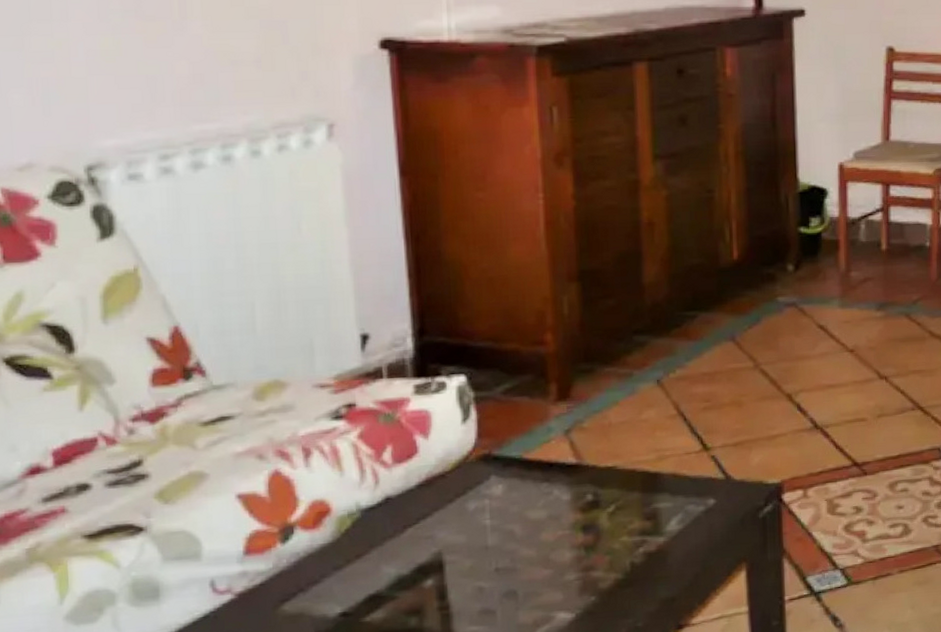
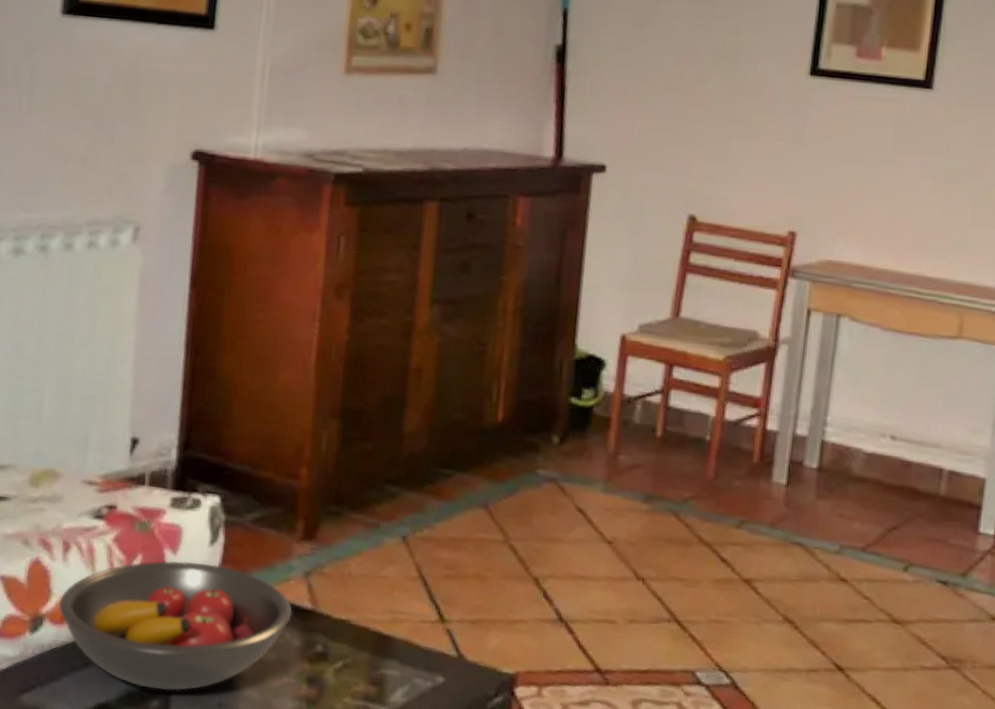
fruit bowl: none [308,440,558,571] -> present [58,560,292,691]

